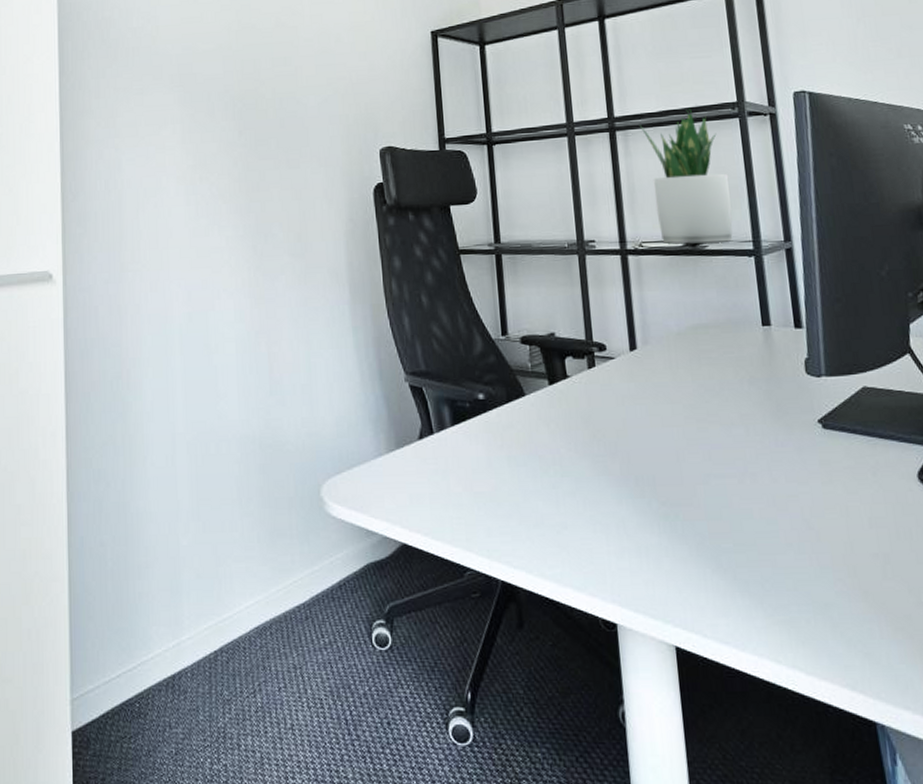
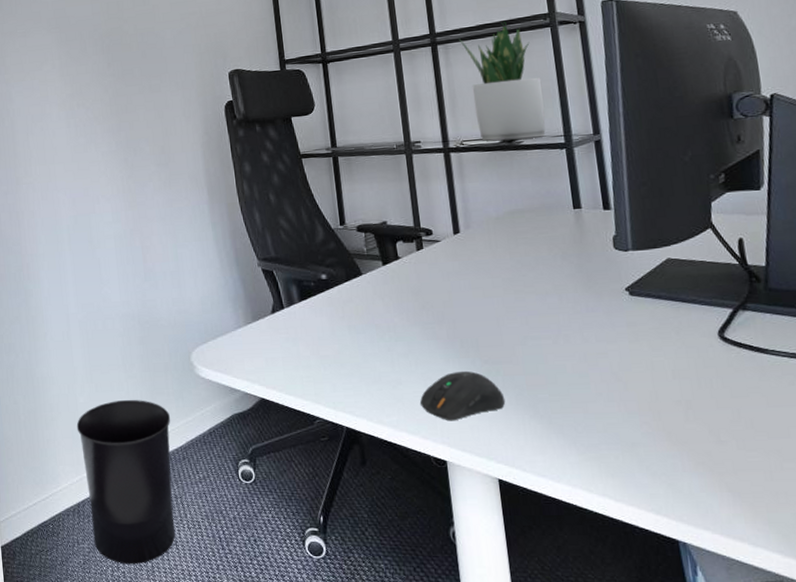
waste bin: none [176,542,293,754] -> present [76,399,176,563]
computer mouse: none [587,513,685,575] -> present [419,370,506,421]

